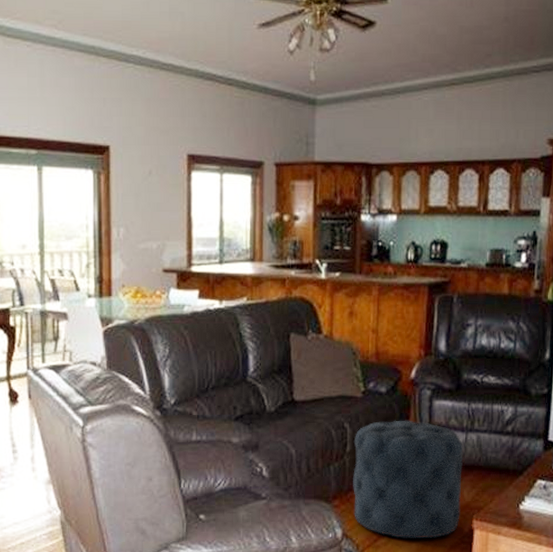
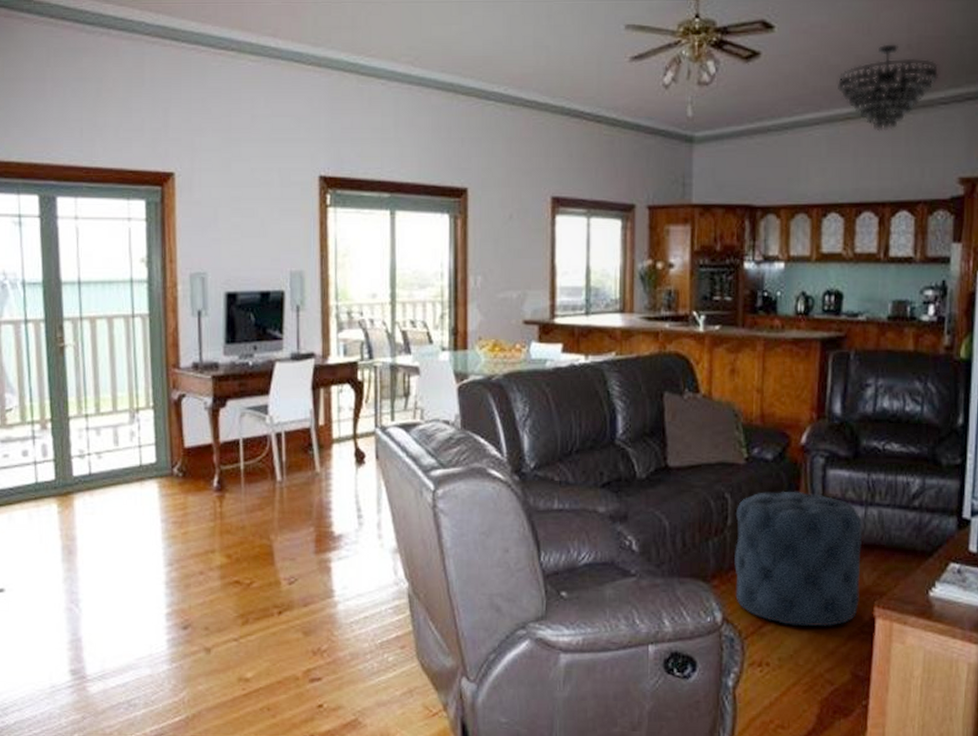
chandelier: none [443,15,533,97] -> present [837,42,939,132]

